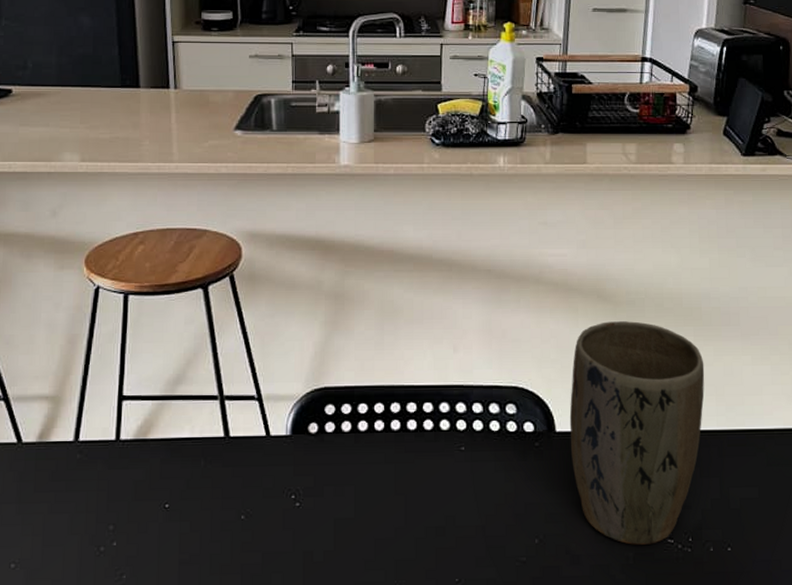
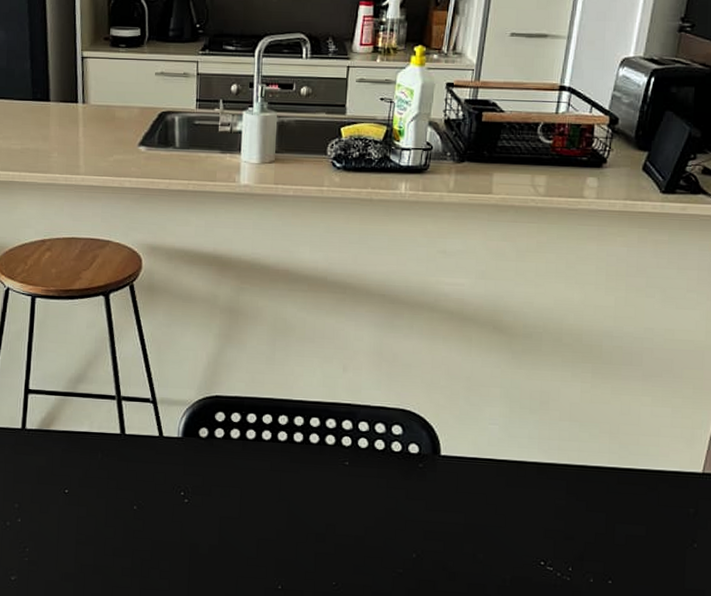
plant pot: present [569,321,705,545] -> none [454,353,600,570]

